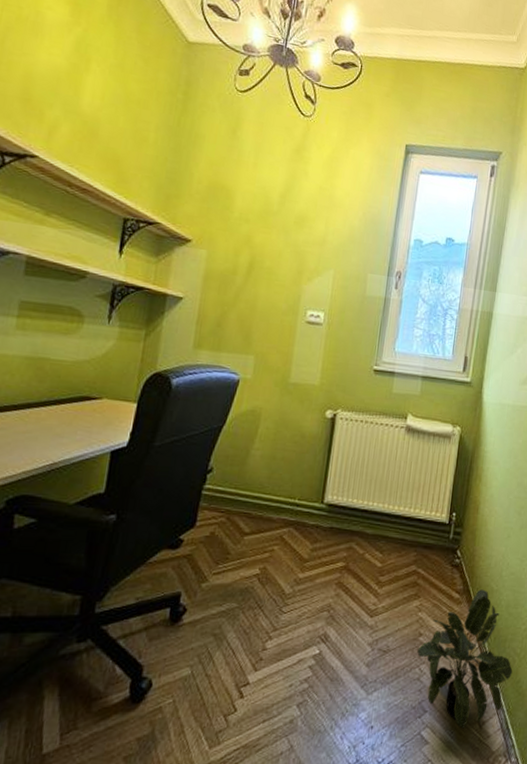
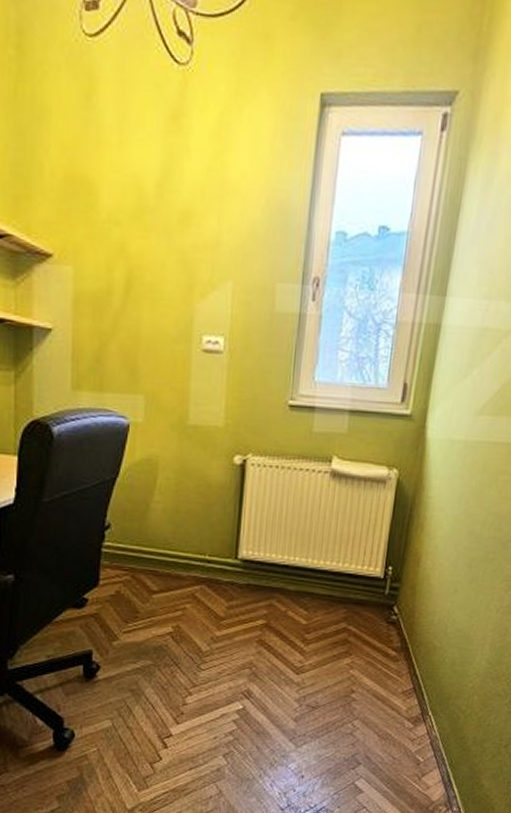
potted plant: present [417,589,513,729] -> none [349,647,457,780]

